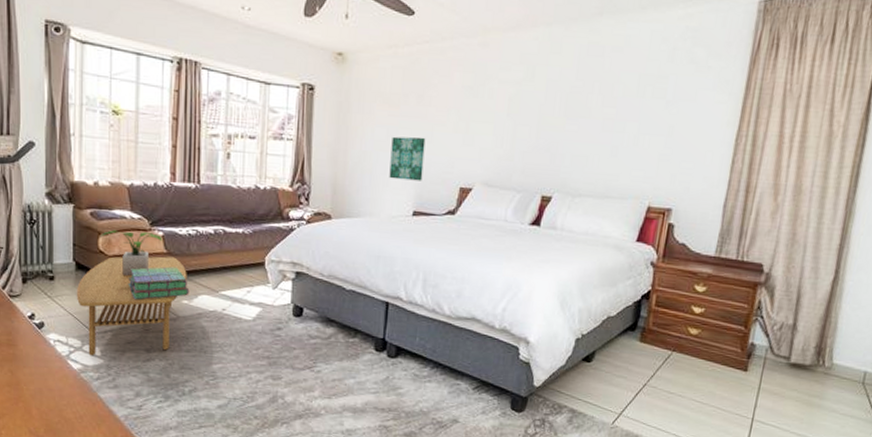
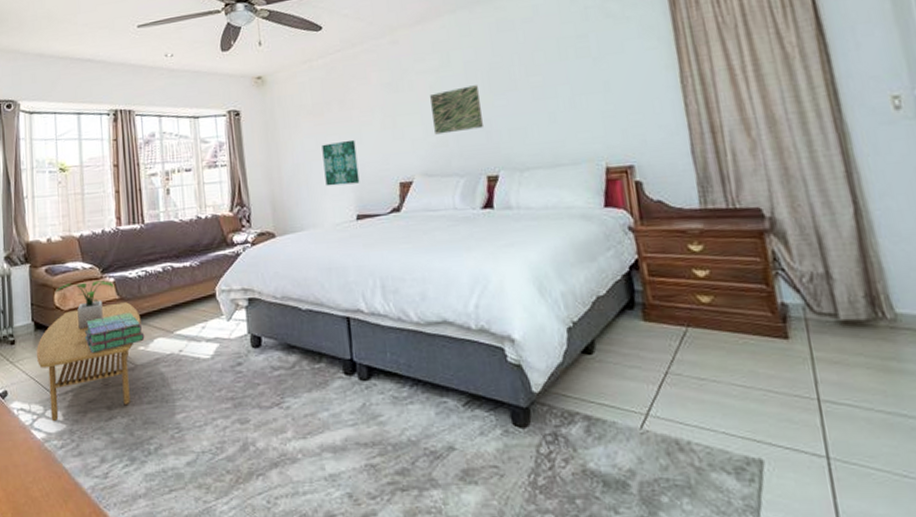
wall art: none [503,105,554,149] -> present [430,85,483,135]

